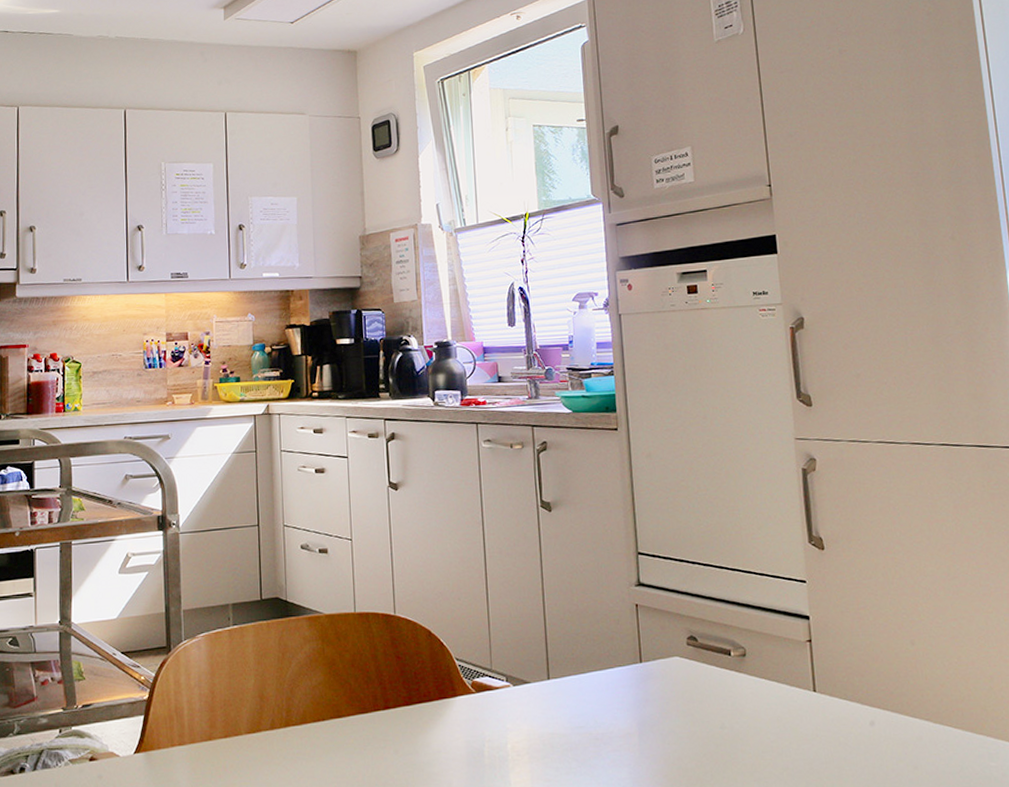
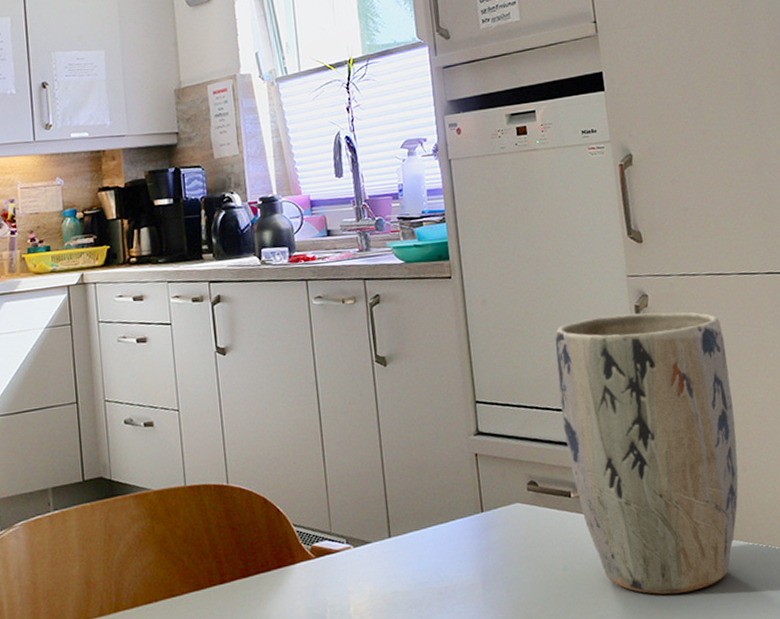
plant pot: none [719,476,906,763] -> present [555,312,739,594]

